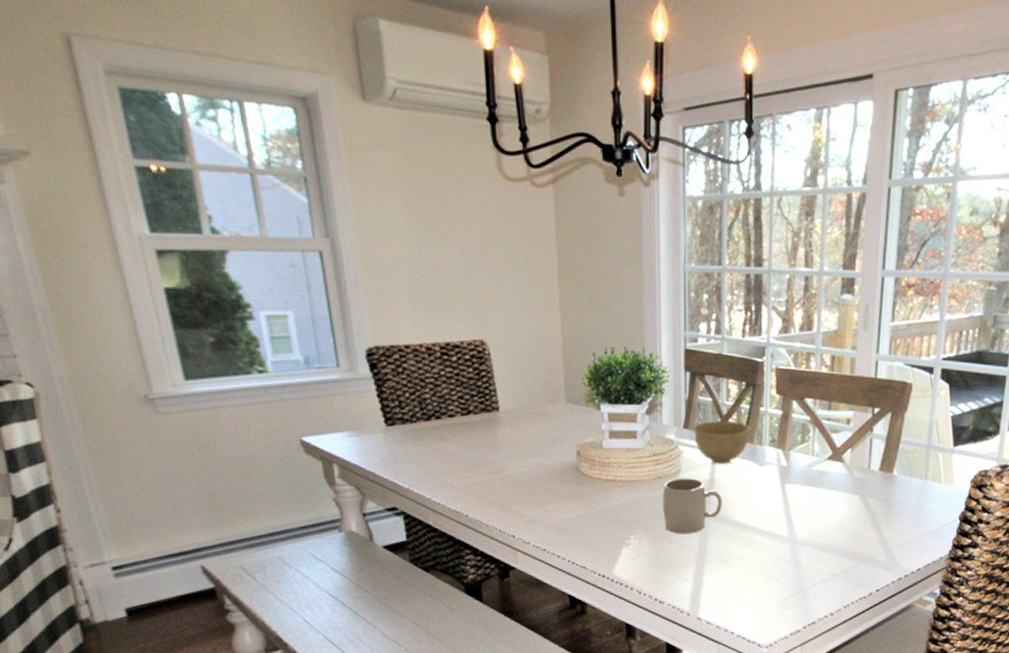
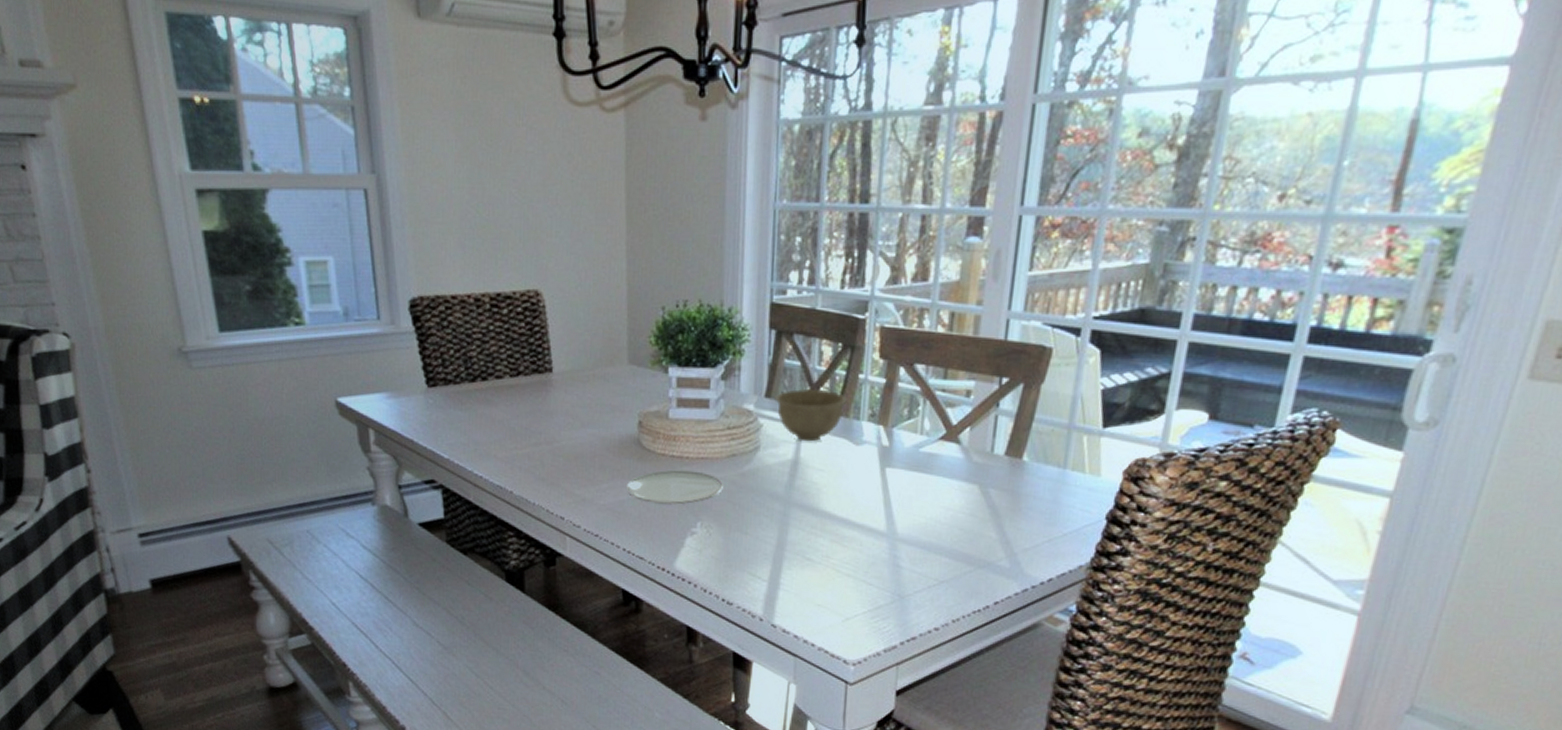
plate: none [569,491,651,521] -> present [627,469,723,505]
mug: present [662,478,722,533] -> none [735,456,808,523]

